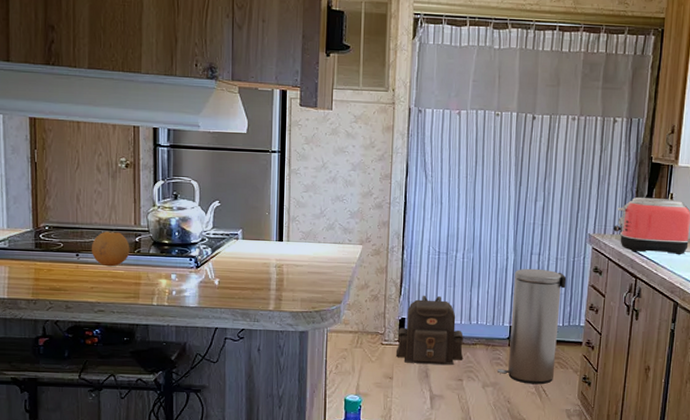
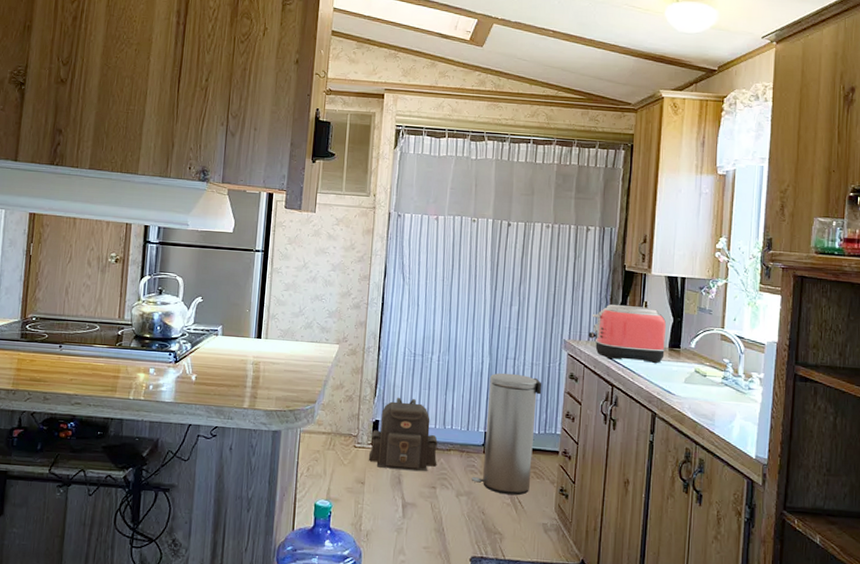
fruit: present [91,230,130,267] -> none [74,323,112,359]

